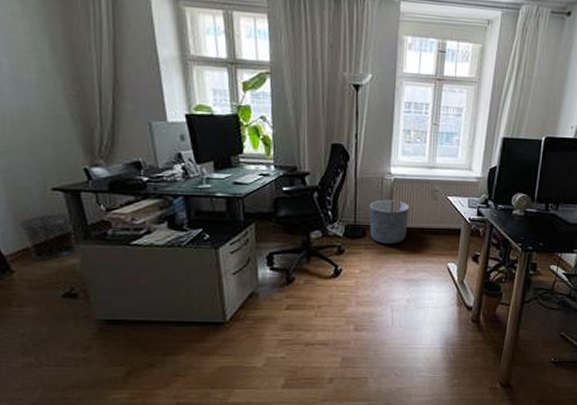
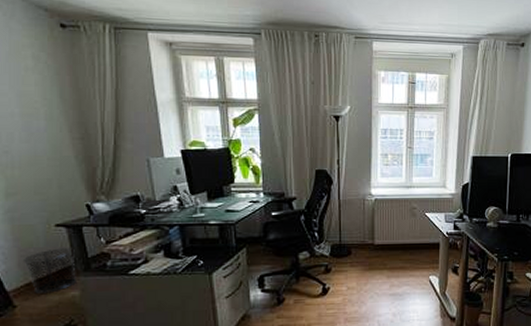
planter: present [369,199,409,245] -> none [353,219,390,262]

